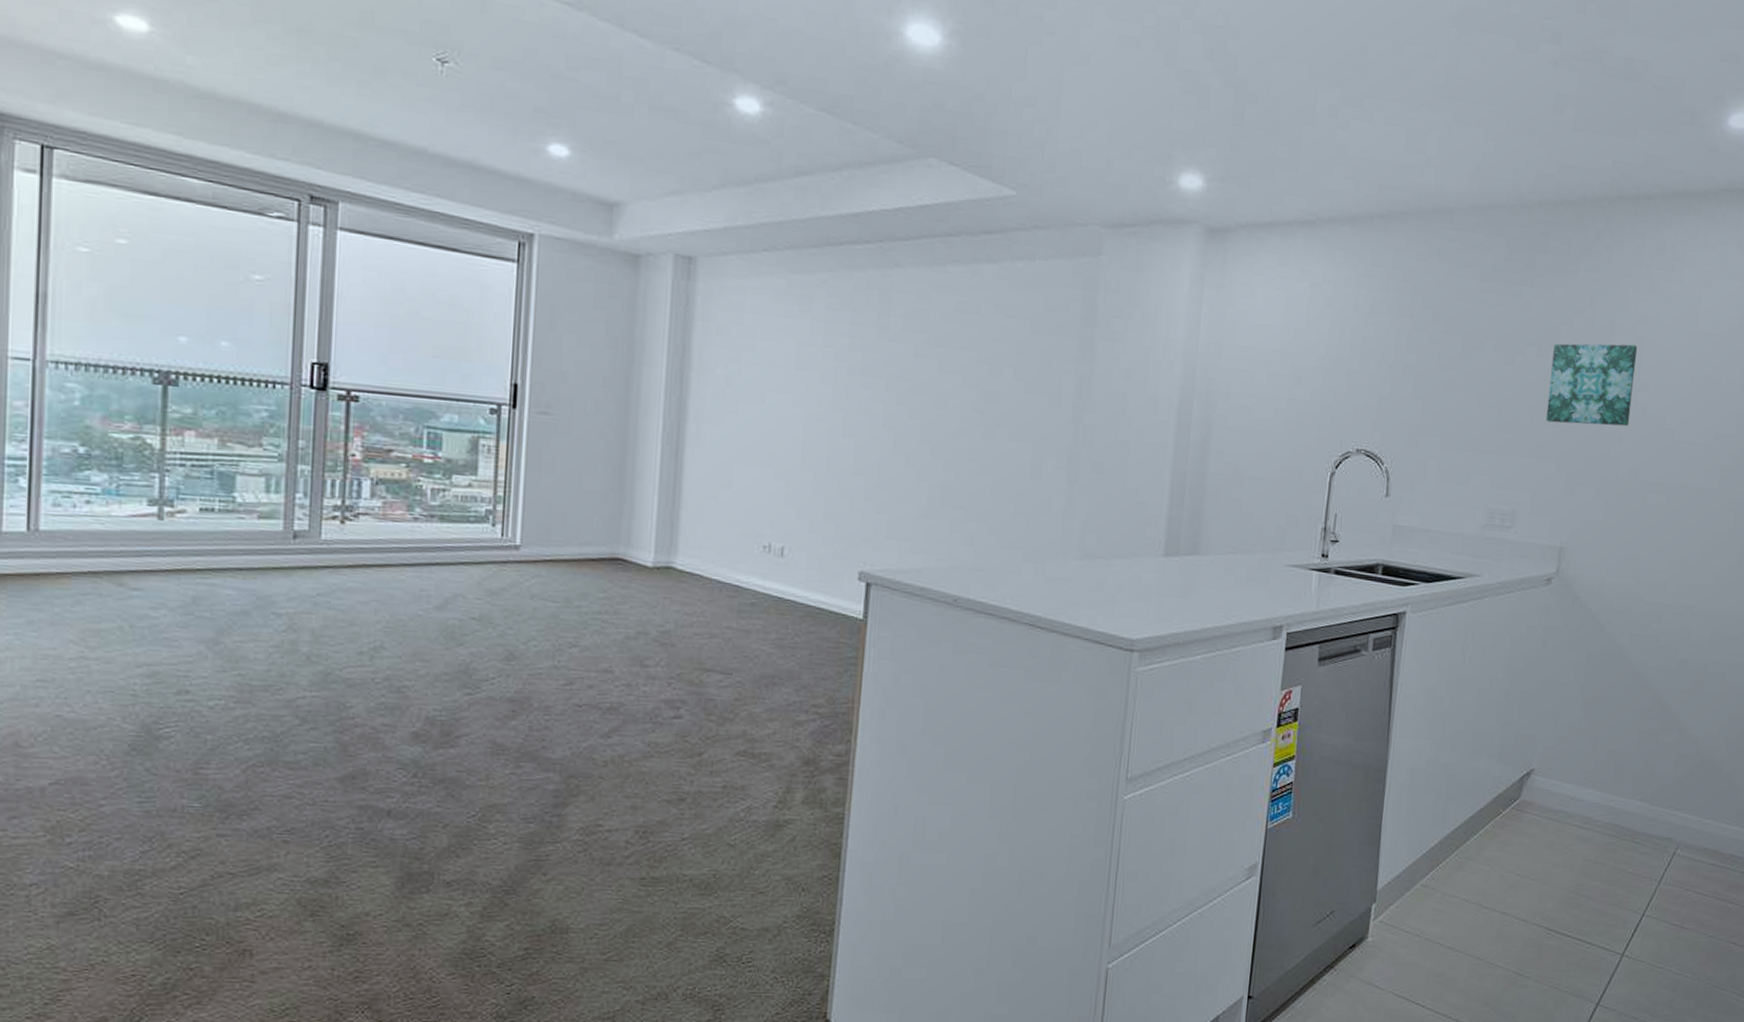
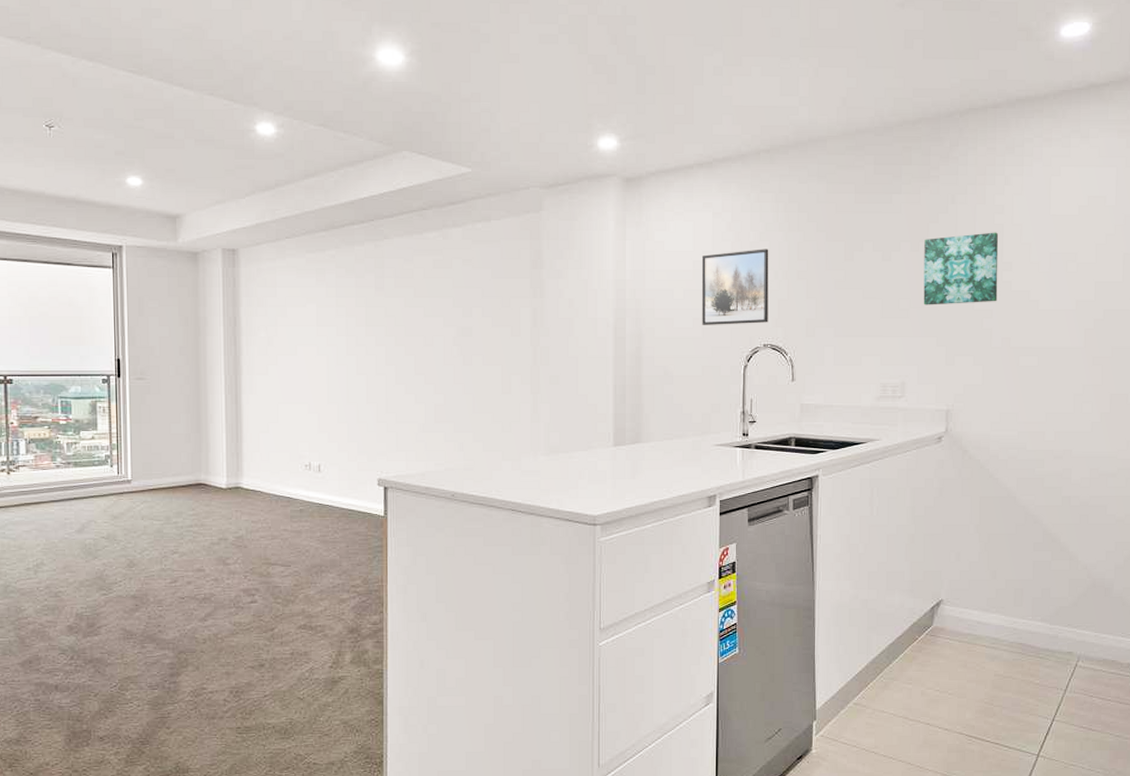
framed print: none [1285,333,1374,424] -> present [702,249,769,325]

